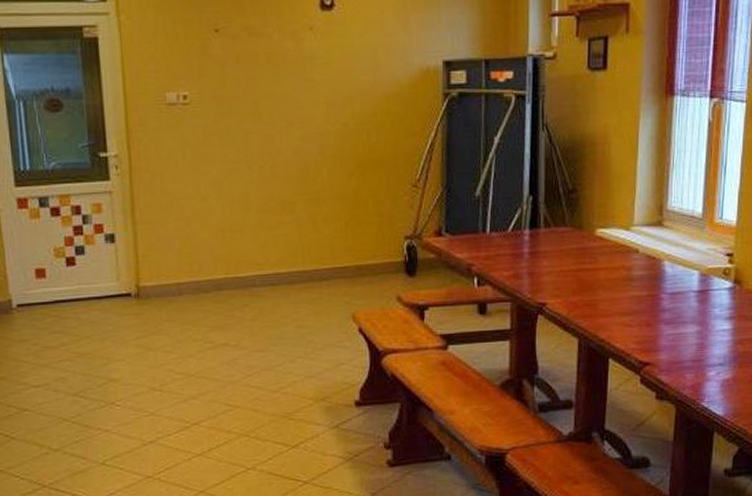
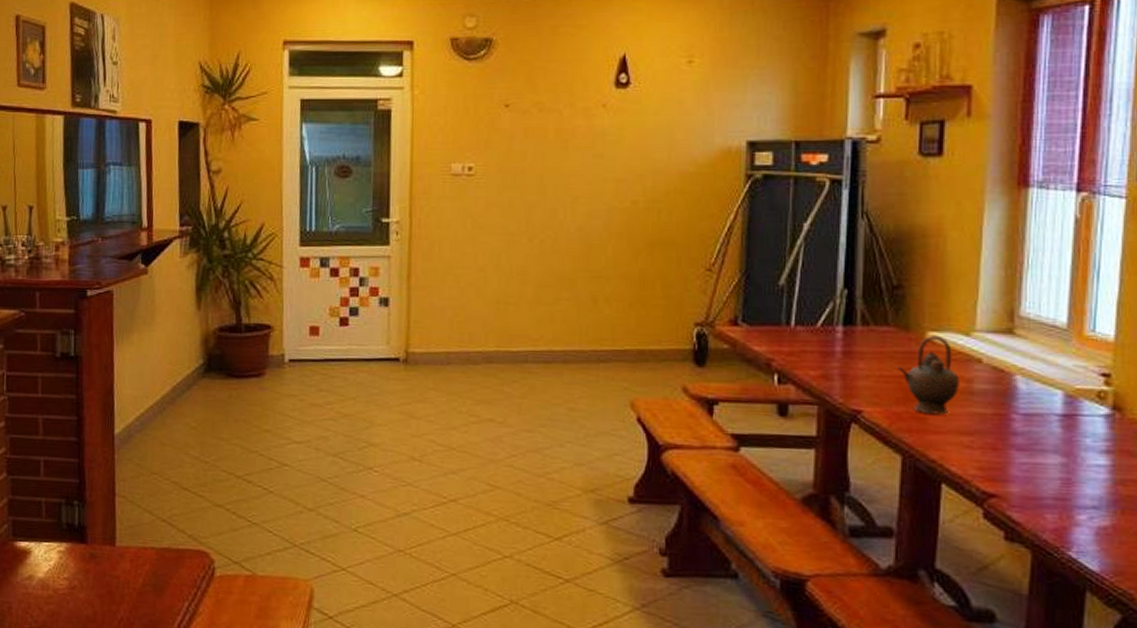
teapot: none [574,231,623,301] -> present [898,335,961,415]

